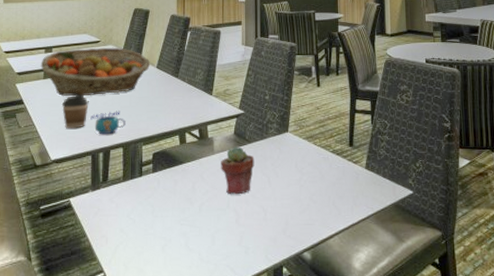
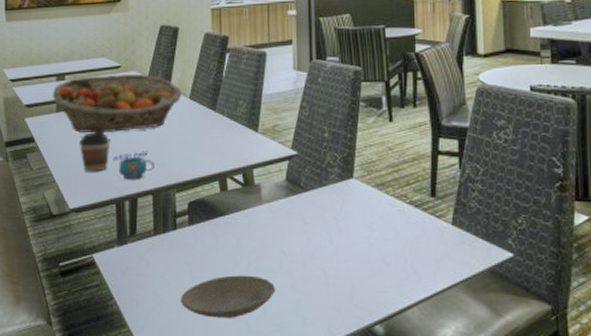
plate: none [144,213,224,250] -> present [181,275,276,318]
potted succulent: present [221,146,255,195] -> none [270,195,312,254]

